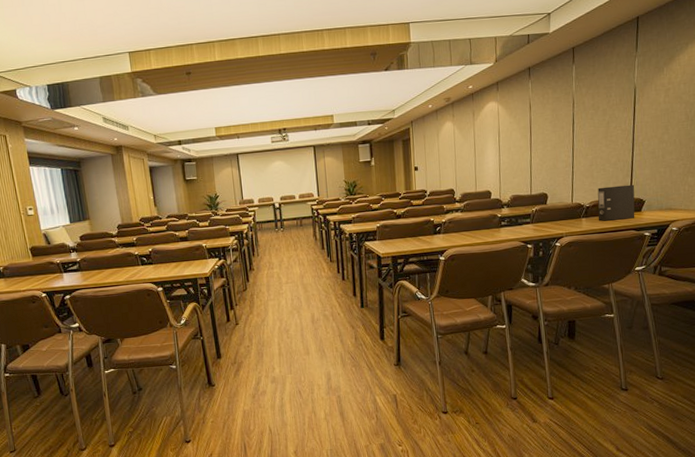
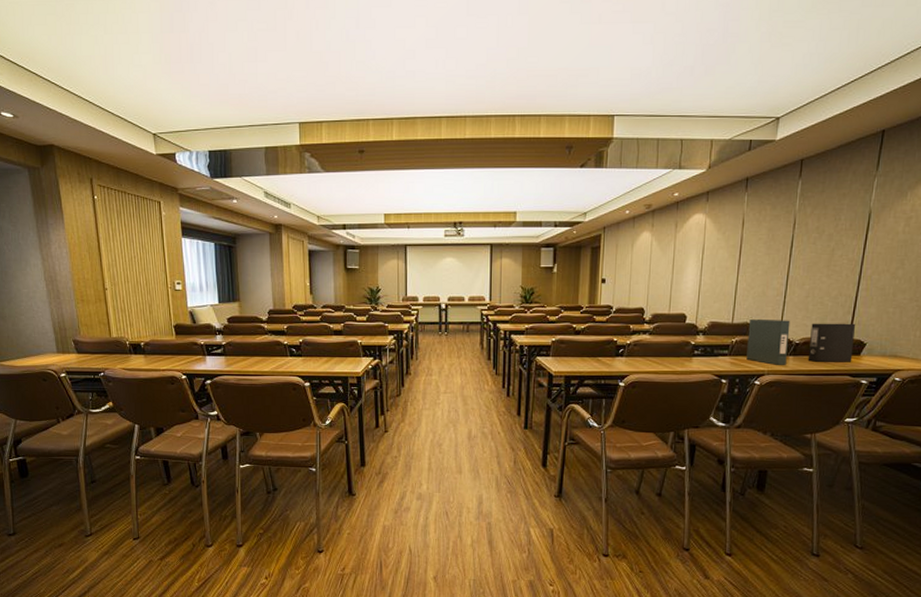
binder: none [545,187,581,228] -> present [746,320,791,365]

